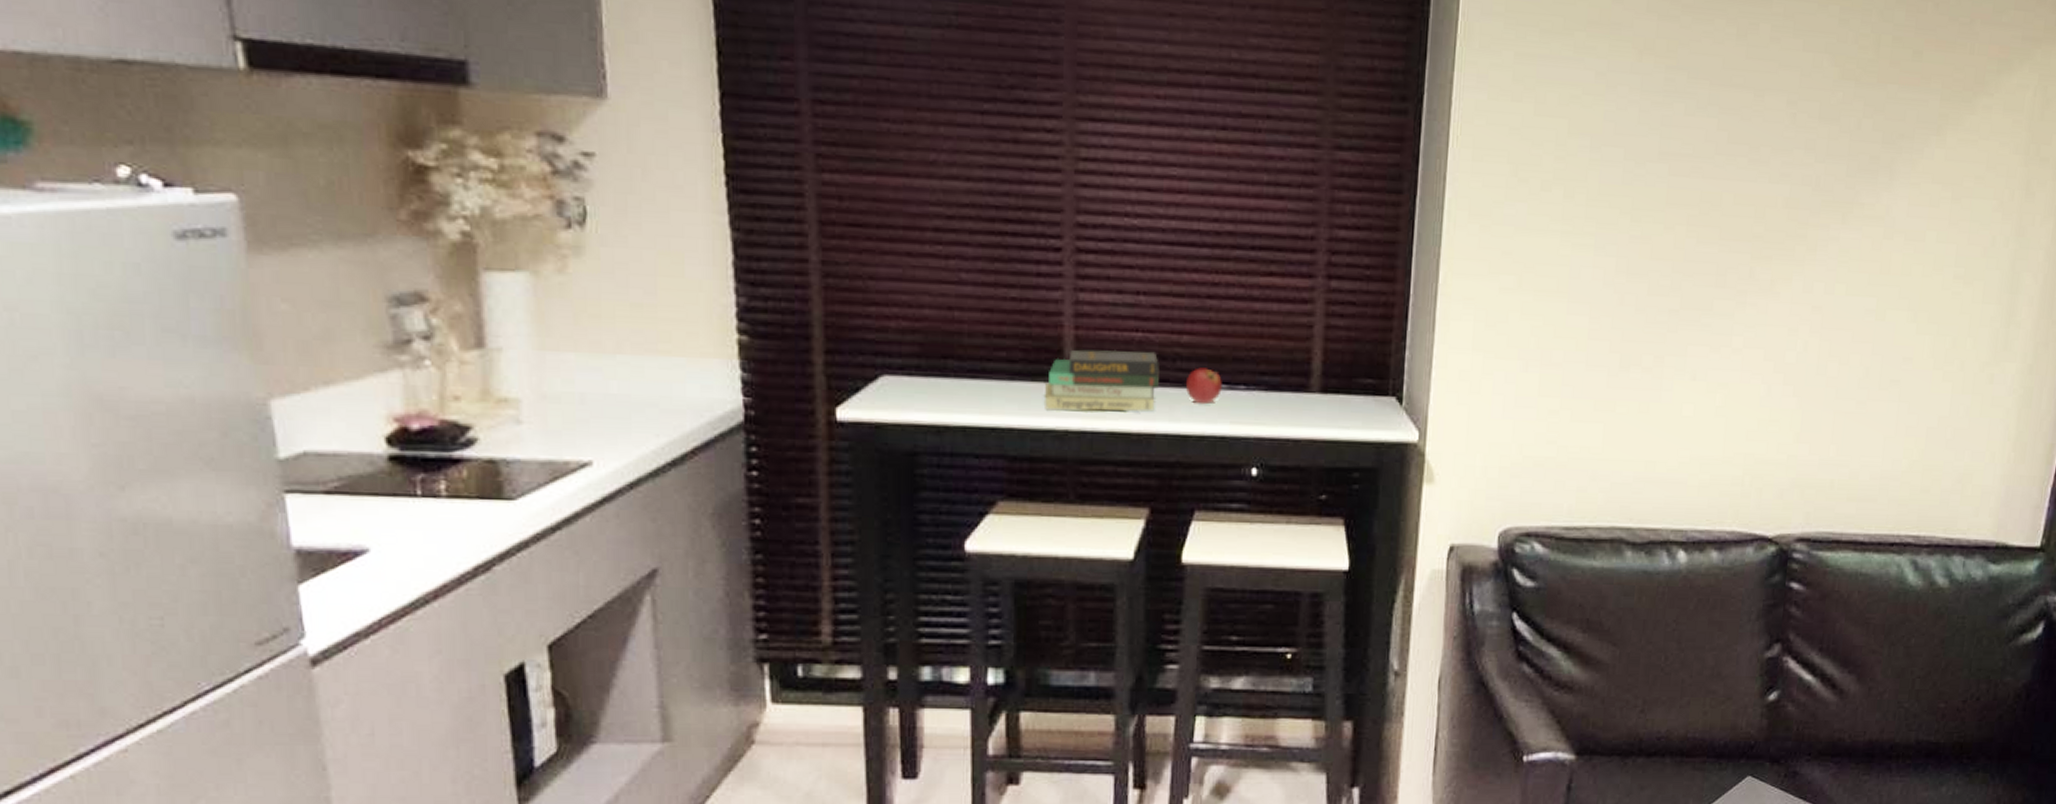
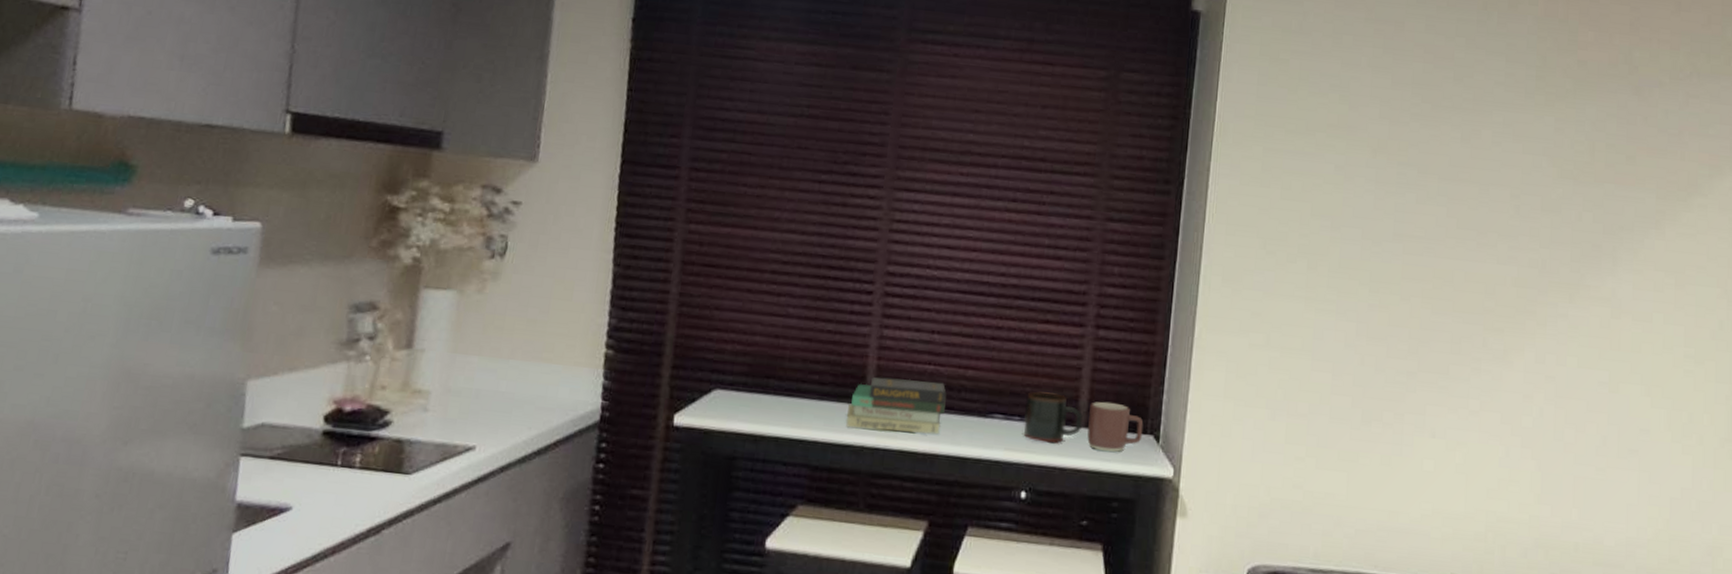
fruit: present [1185,367,1222,405] -> none [967,398,1000,432]
mug: none [1249,355,1318,413] -> present [1023,391,1084,443]
mug: none [1322,362,1385,419] -> present [1087,401,1144,453]

